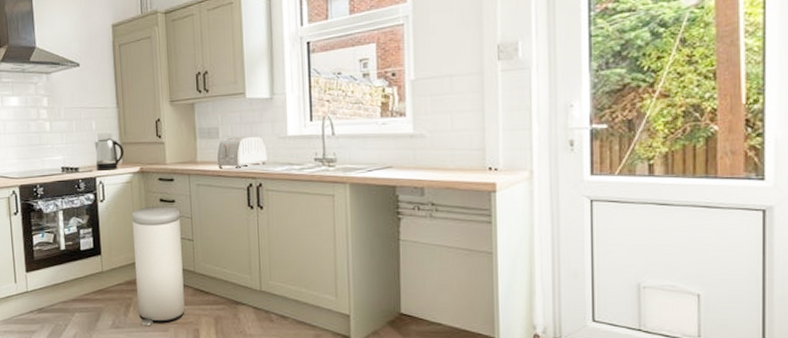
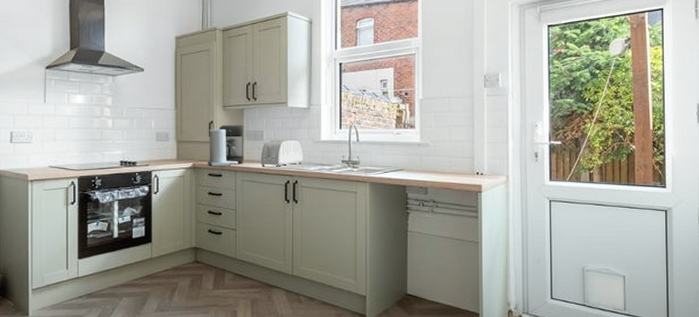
kettle: present [94,138,125,171] -> none [152,137,179,165]
pedal bin: present [131,206,185,326] -> none [182,199,226,309]
paper towel: none [156,128,192,170] -> present [207,130,239,166]
coffee maker: none [167,122,198,167] -> present [219,125,244,165]

